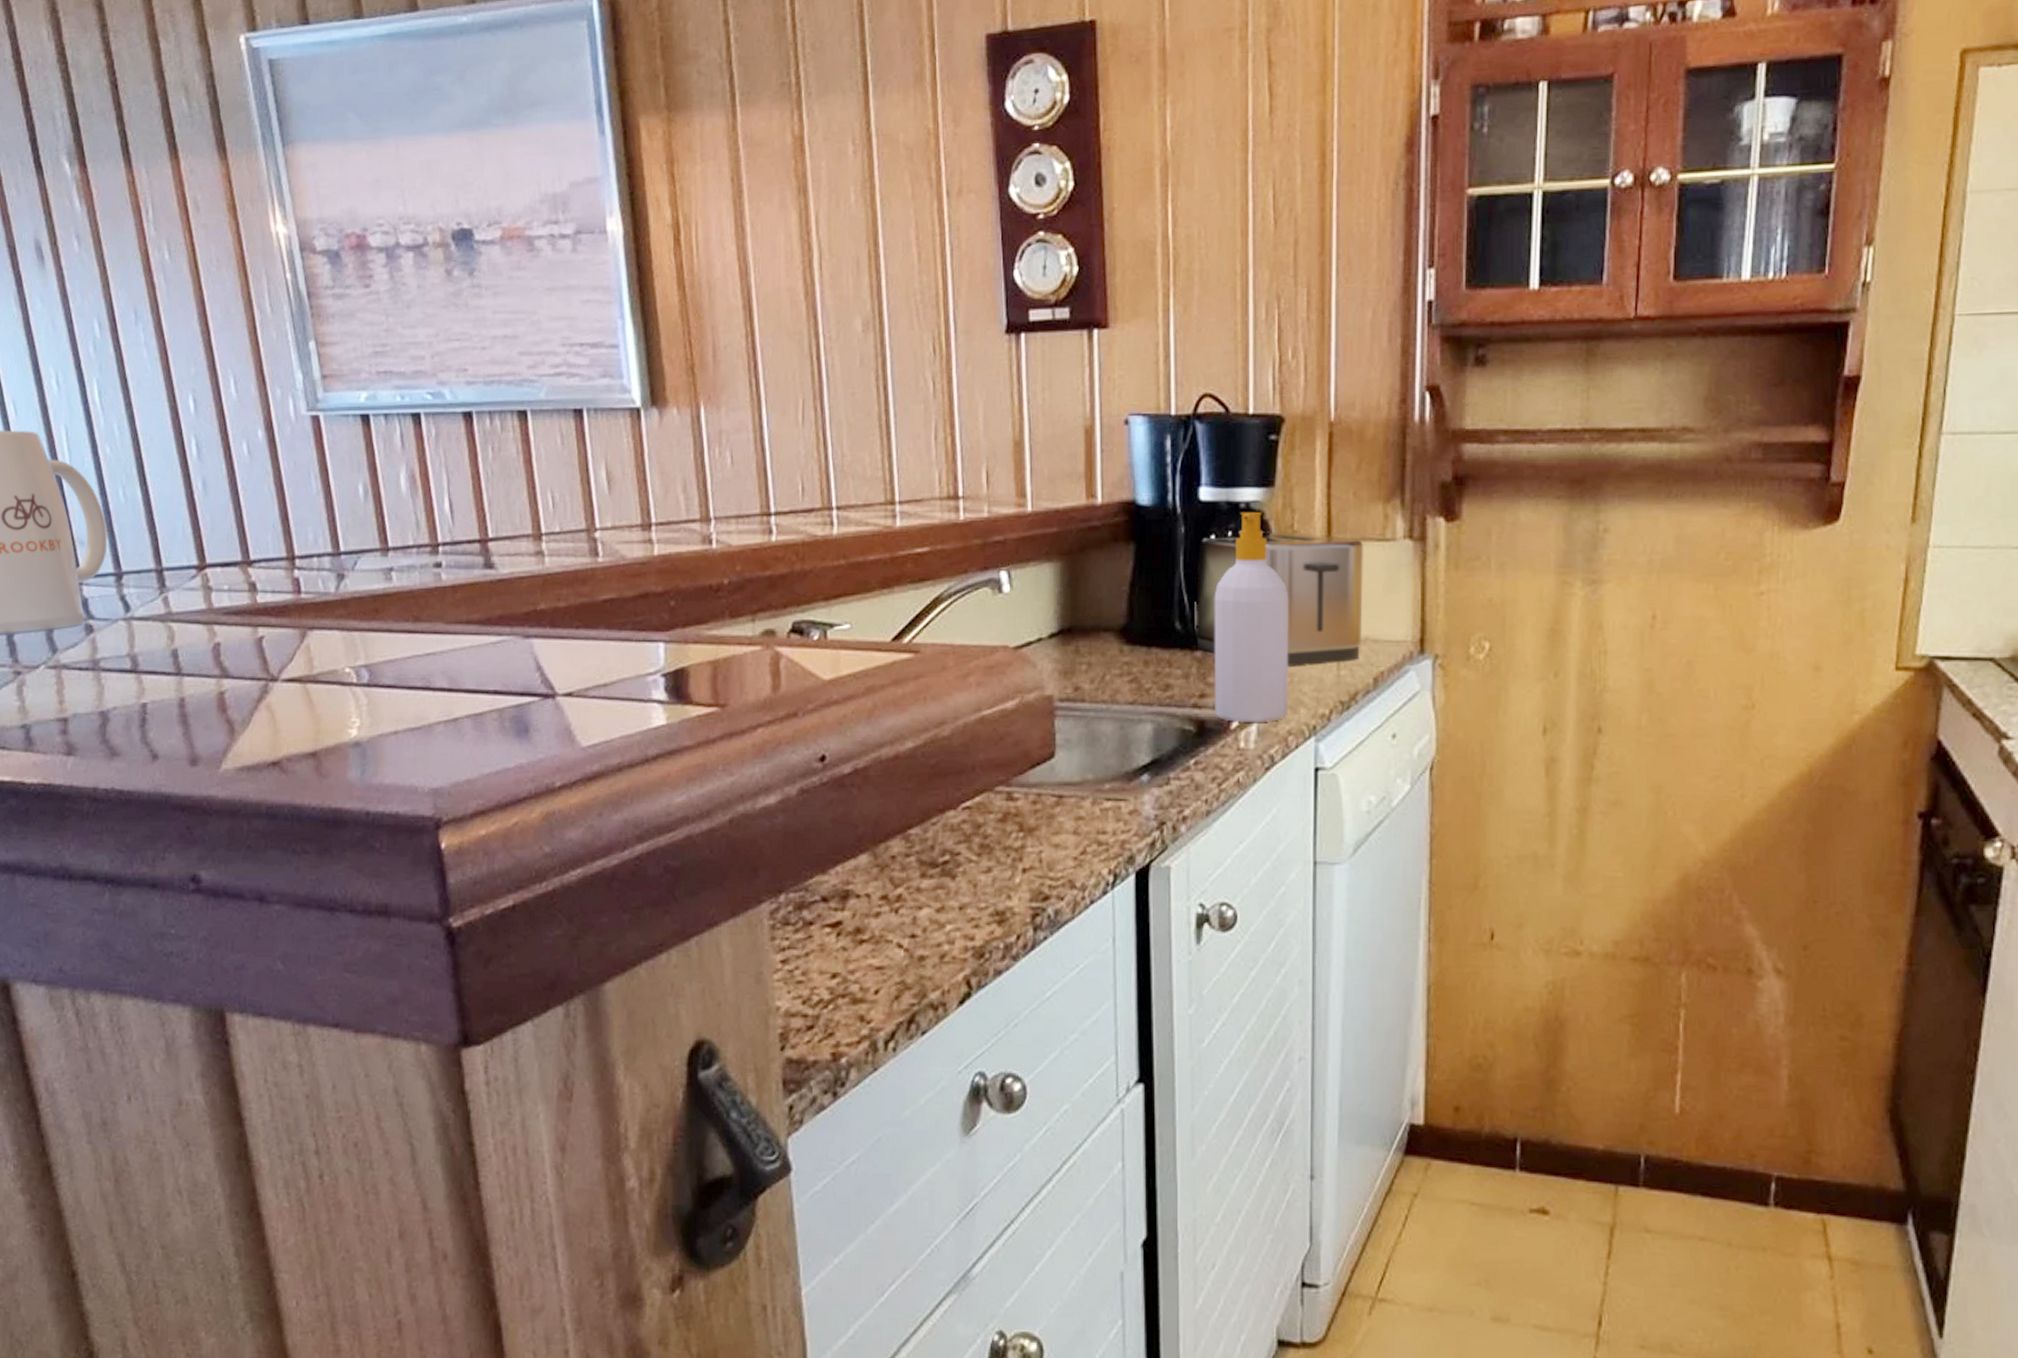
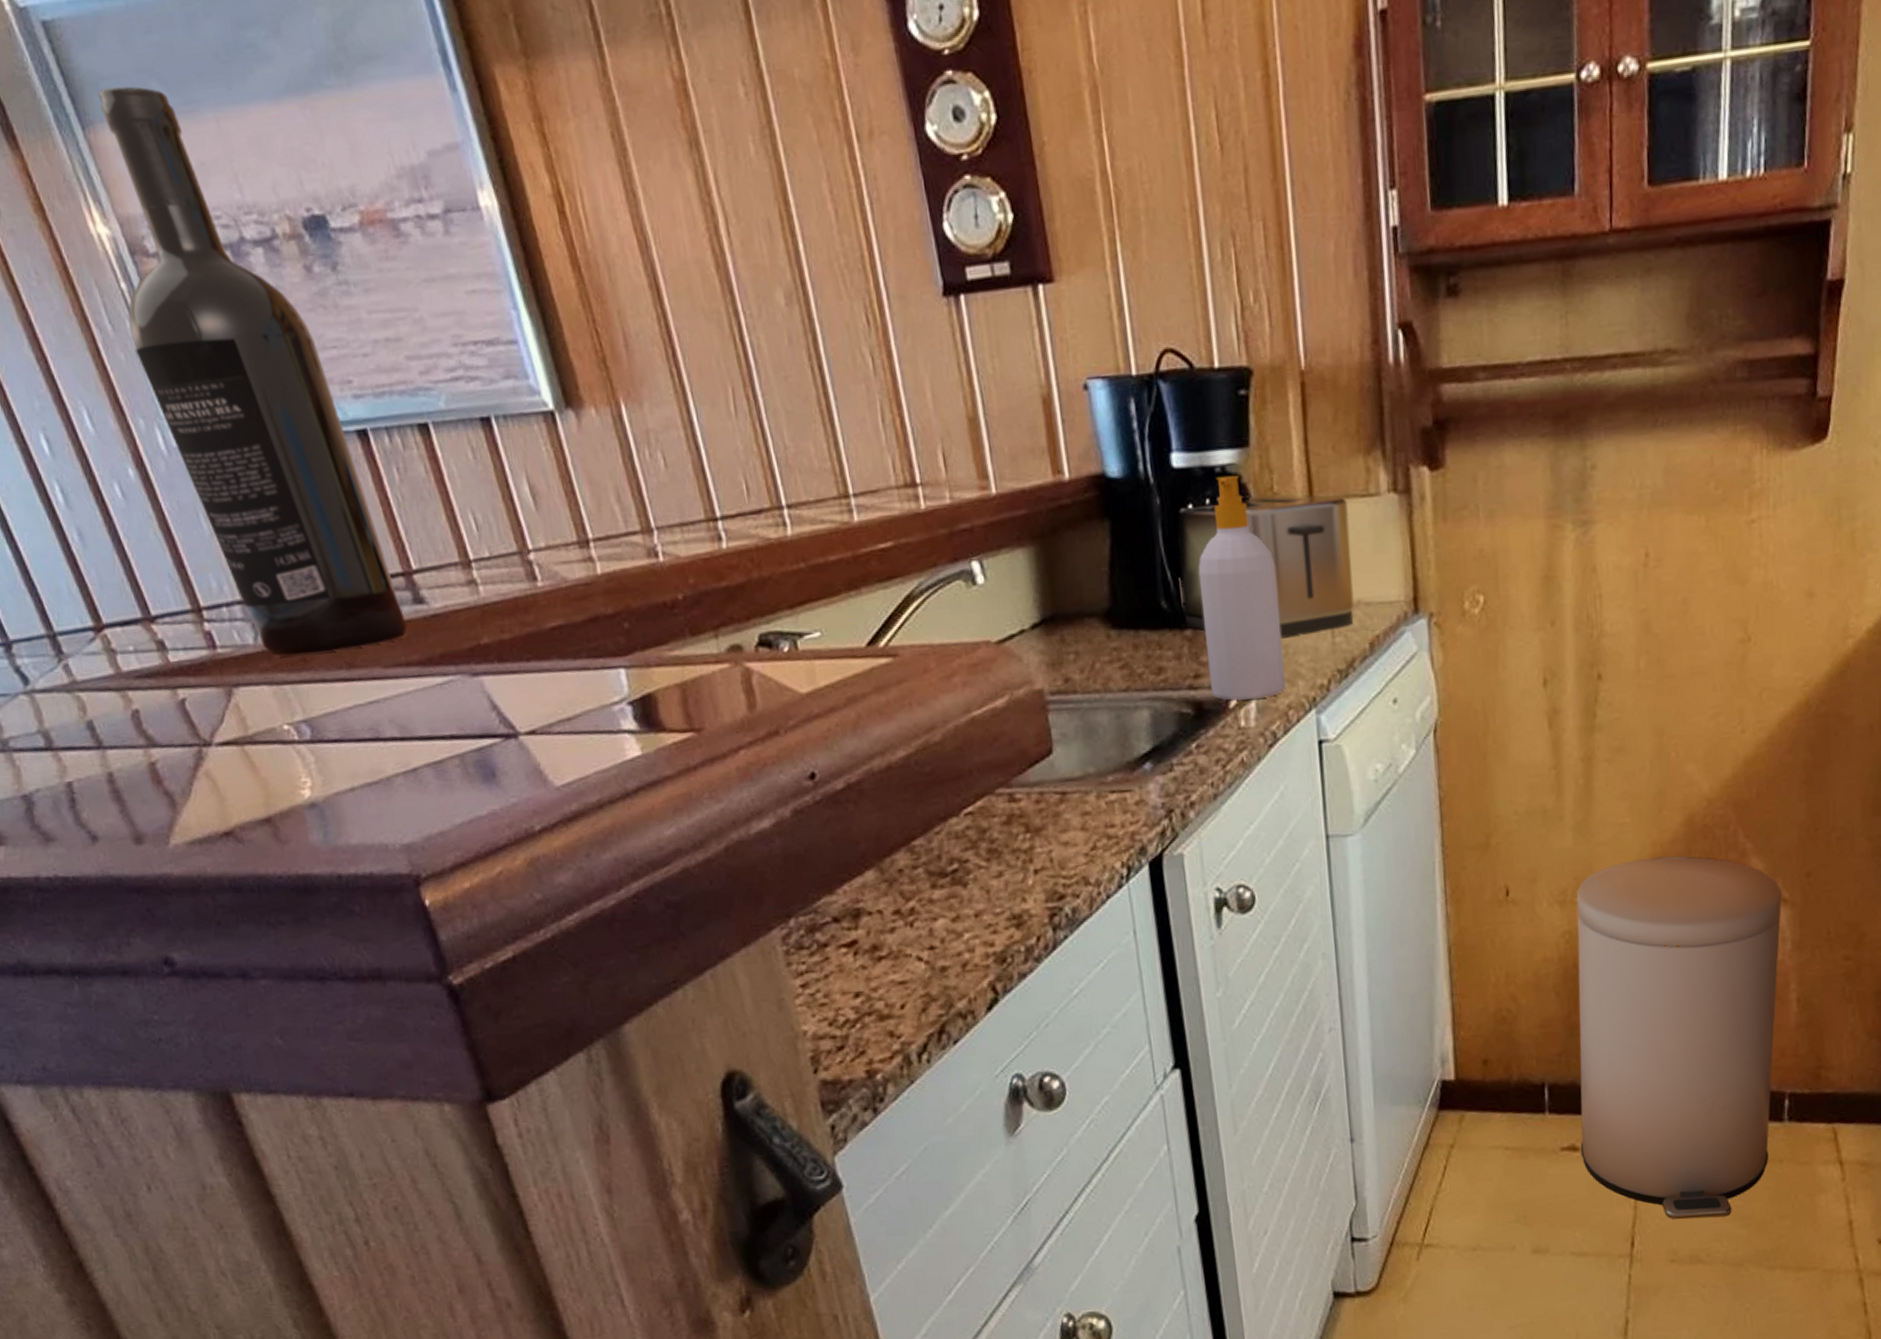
wine bottle: none [285,114,475,606] -> present [98,86,408,656]
pedal bin: none [1550,914,1777,1304] -> present [1576,856,1783,1220]

